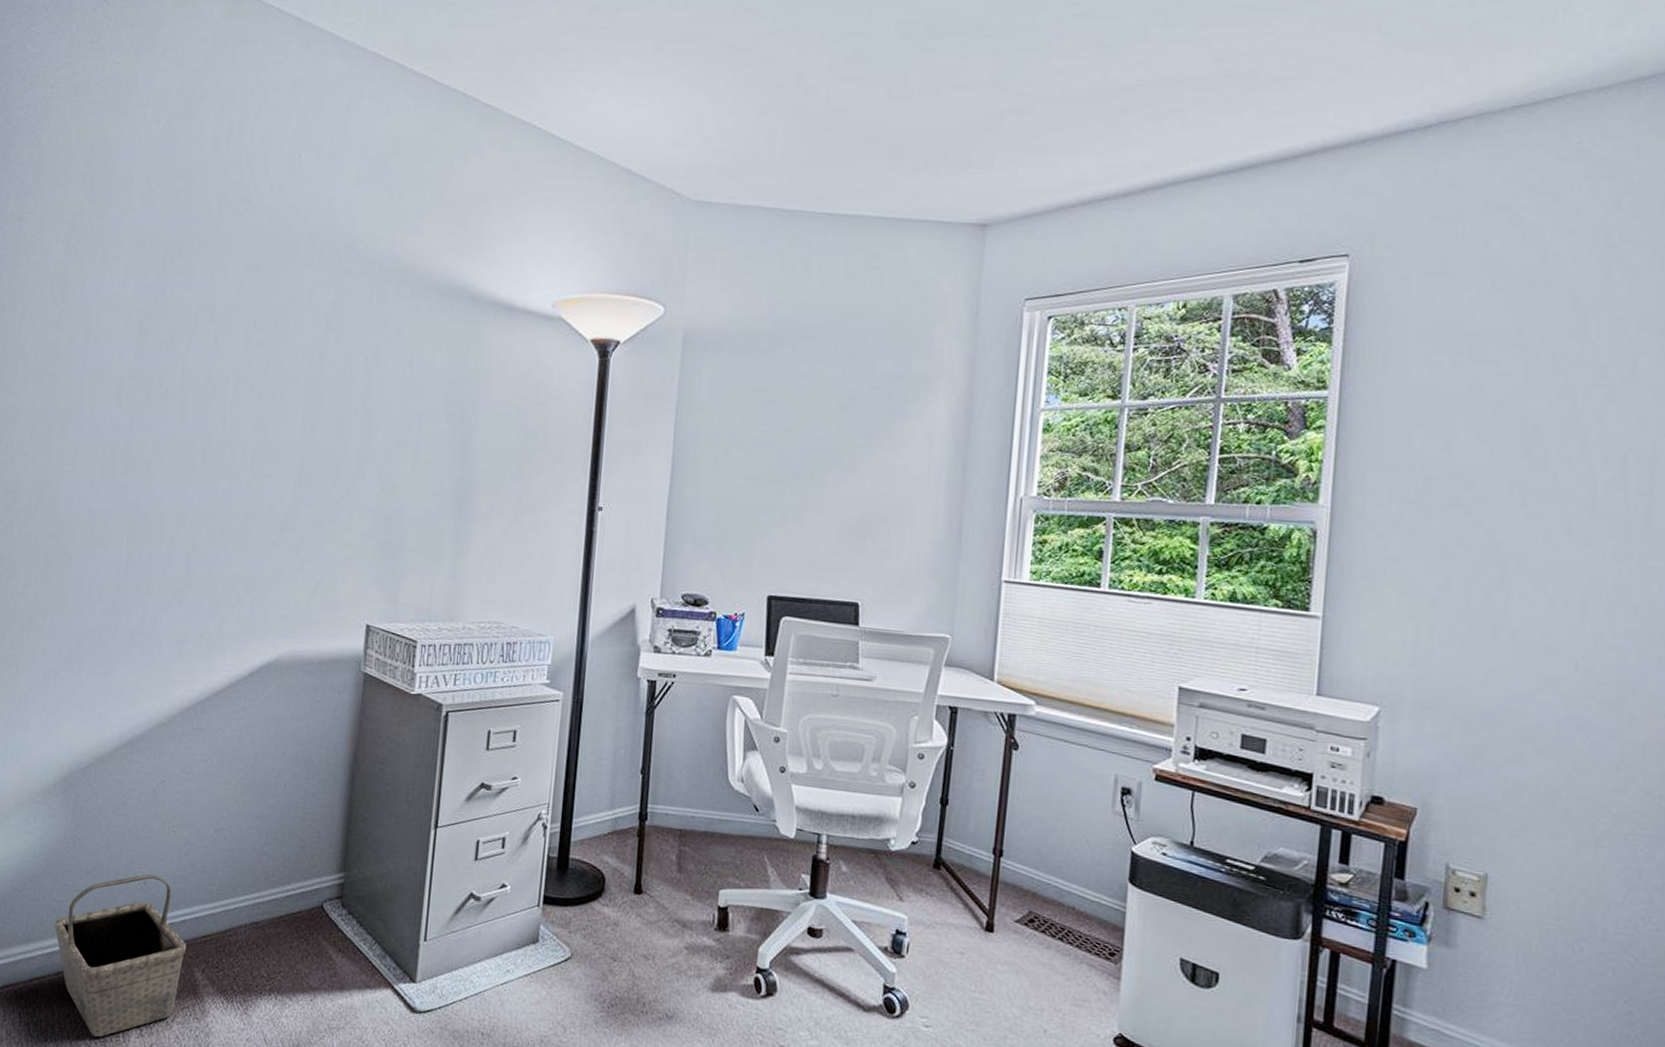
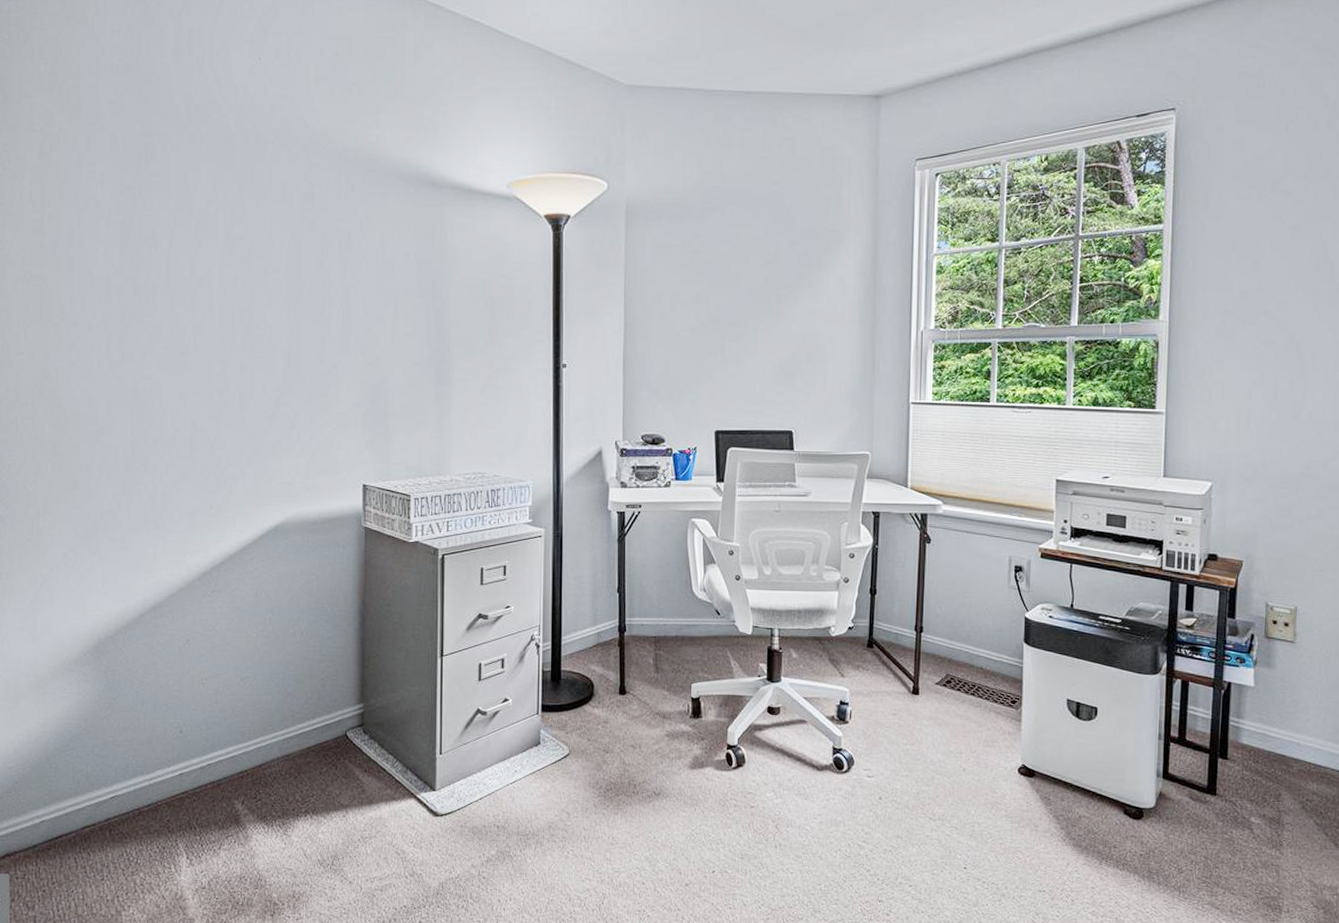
basket: present [54,874,187,1037] -> none [100,723,226,871]

